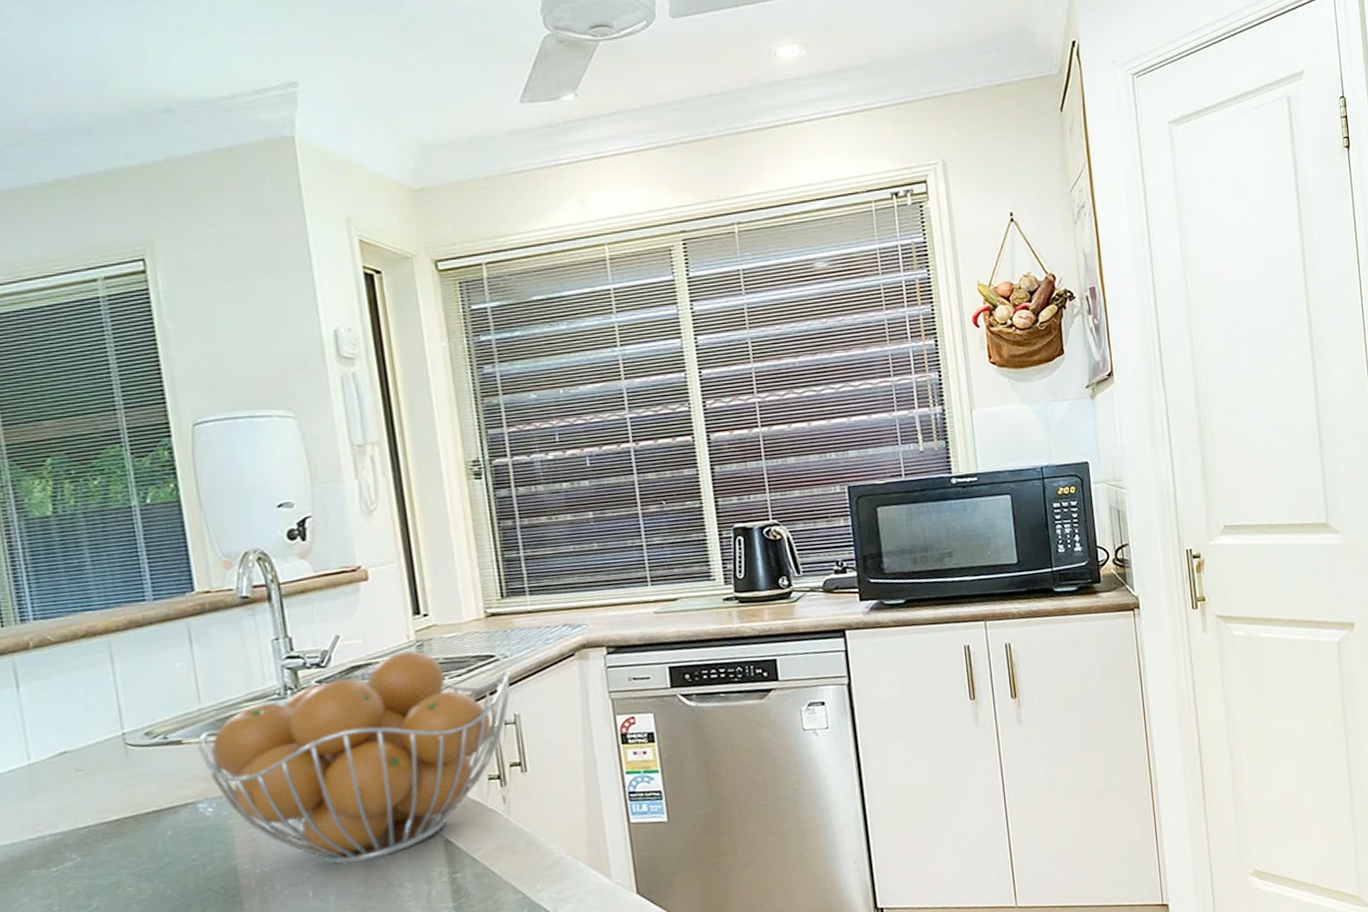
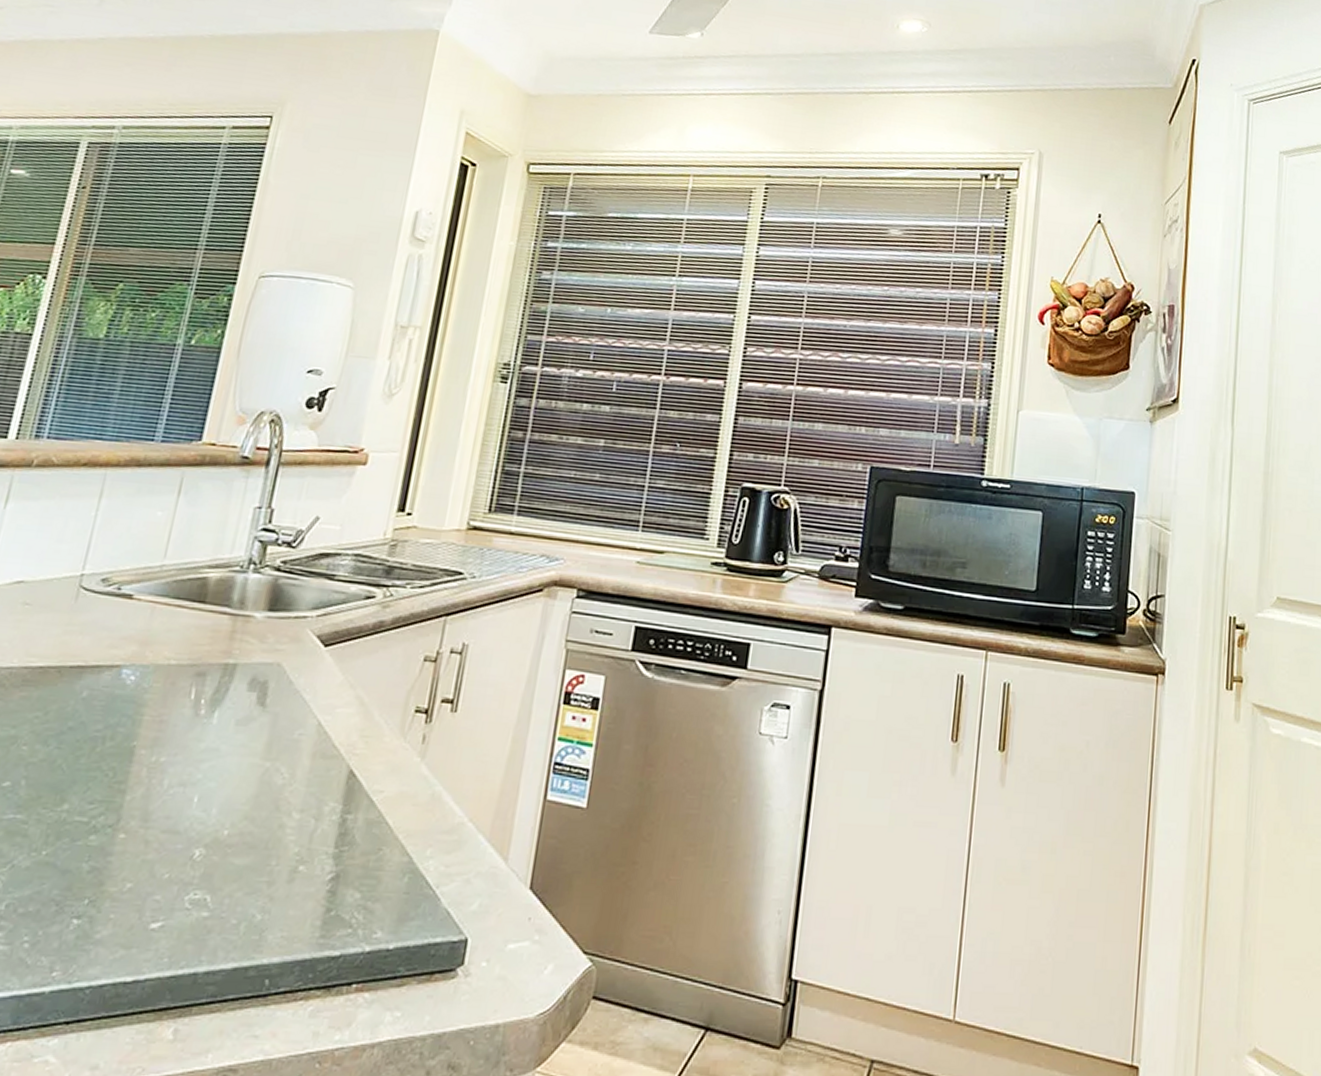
fruit basket: present [197,651,511,865] -> none [144,549,474,777]

